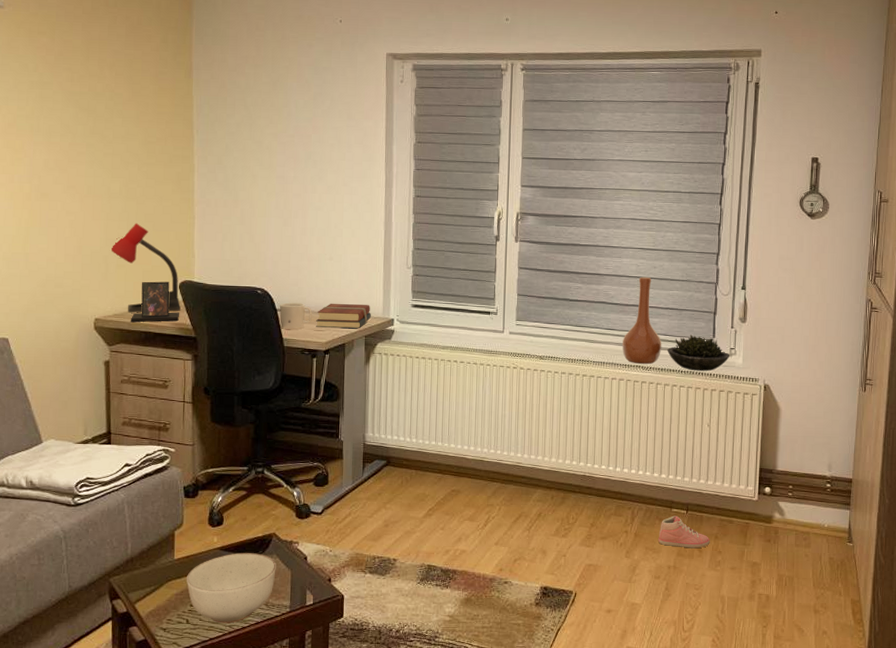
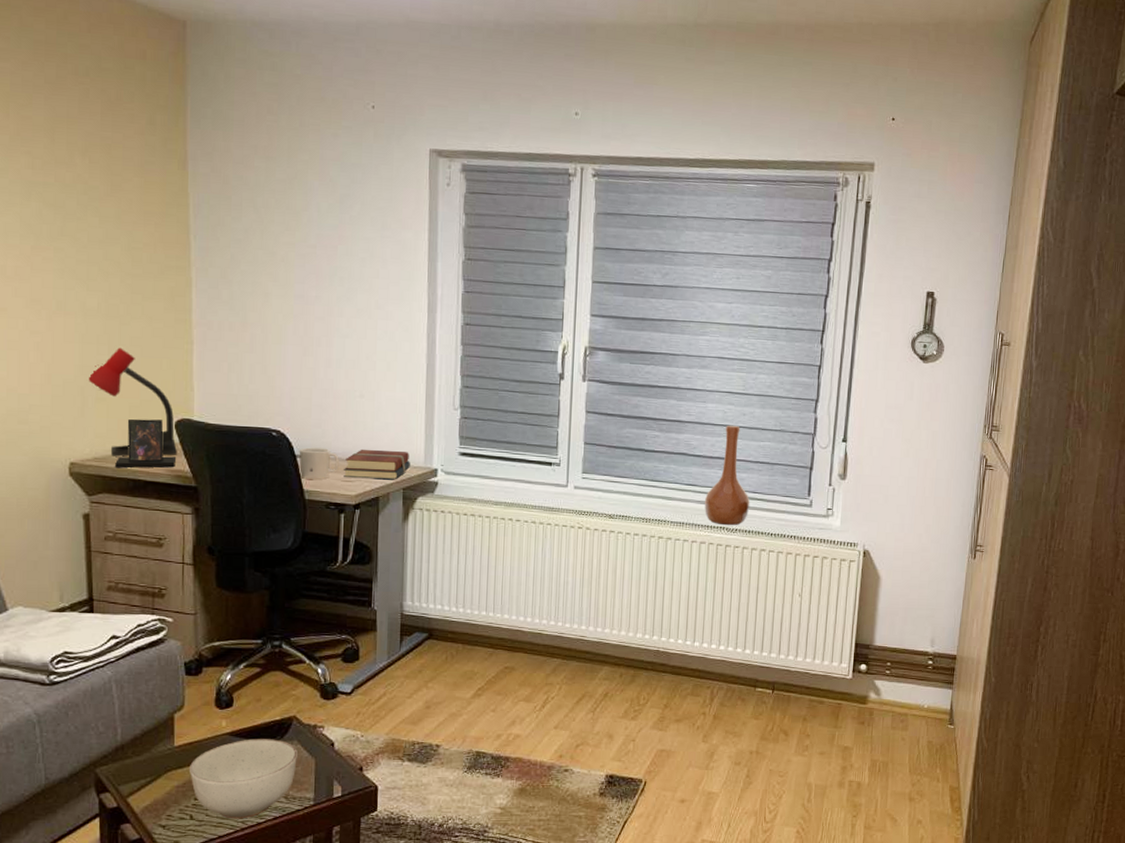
sneaker: present [658,515,710,549] -> none [740,695,798,732]
succulent plant: present [667,334,730,372] -> none [756,492,827,535]

